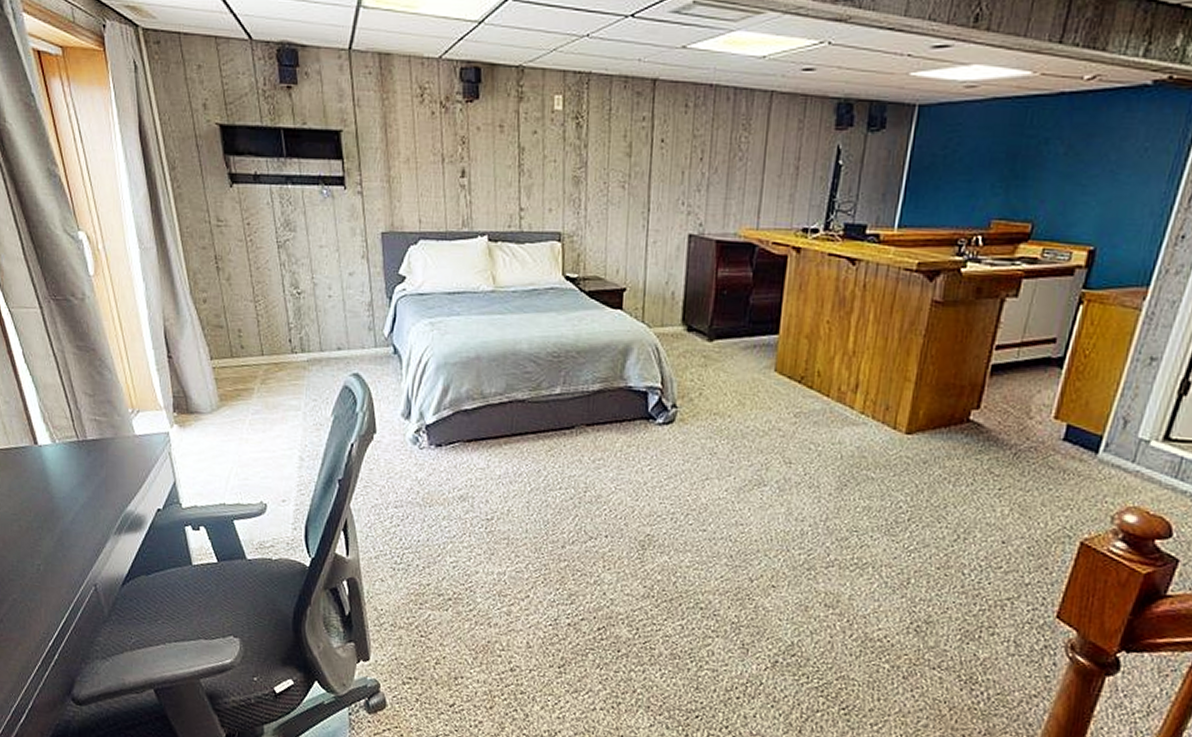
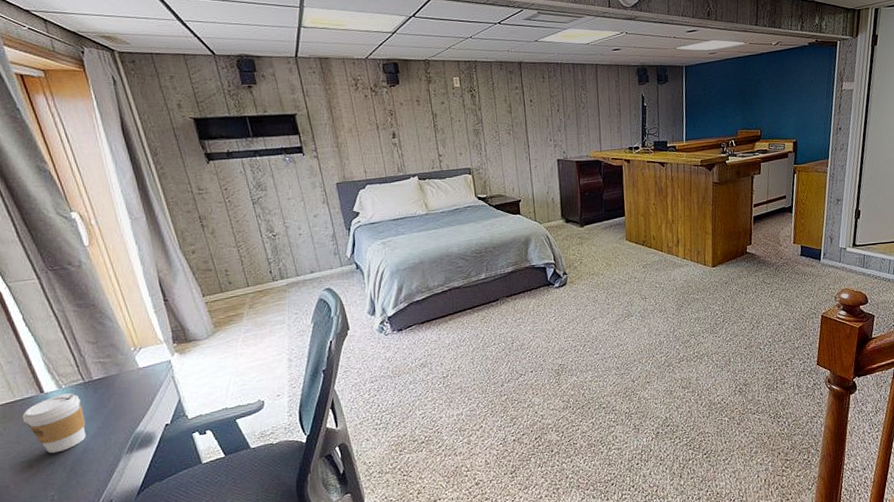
coffee cup: none [15,450,76,517] -> present [22,393,86,454]

